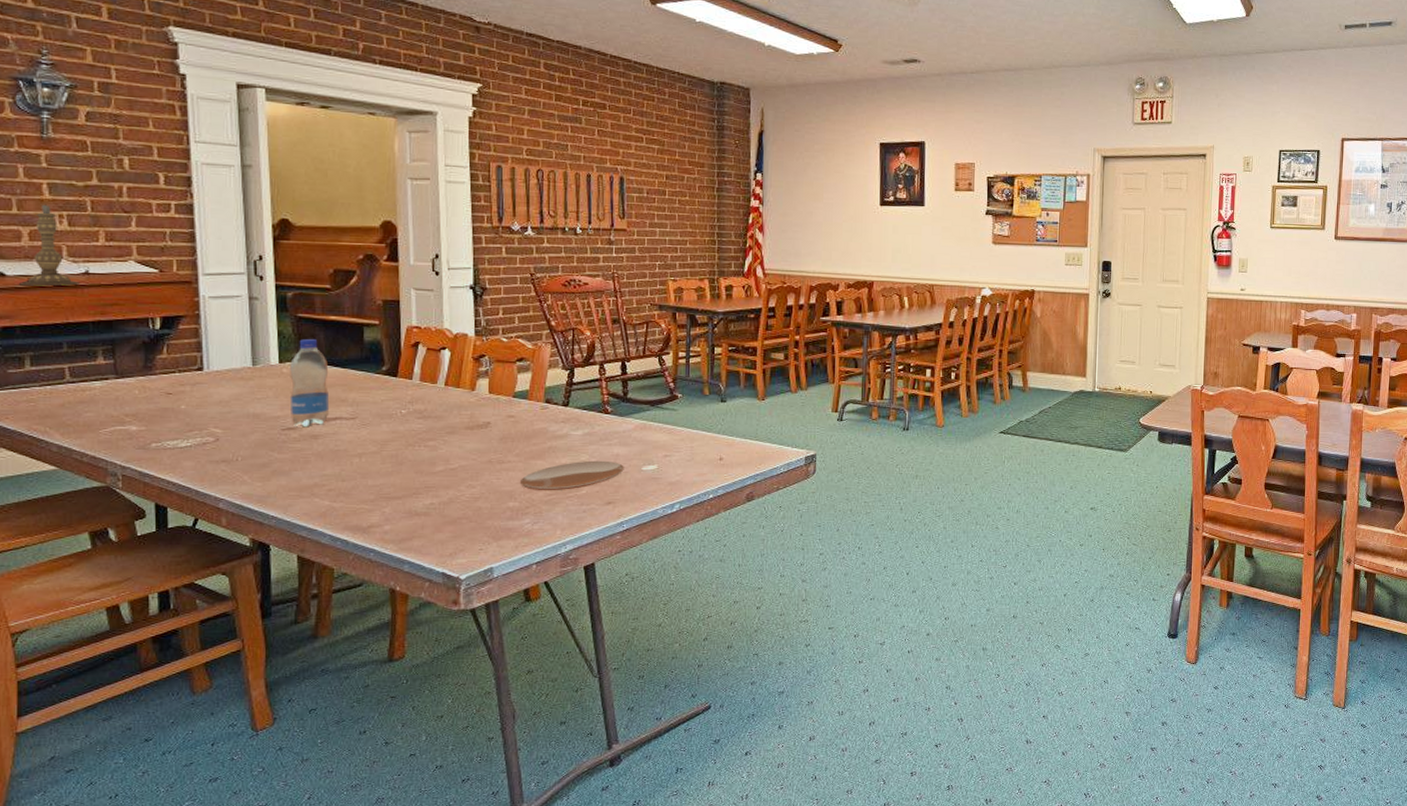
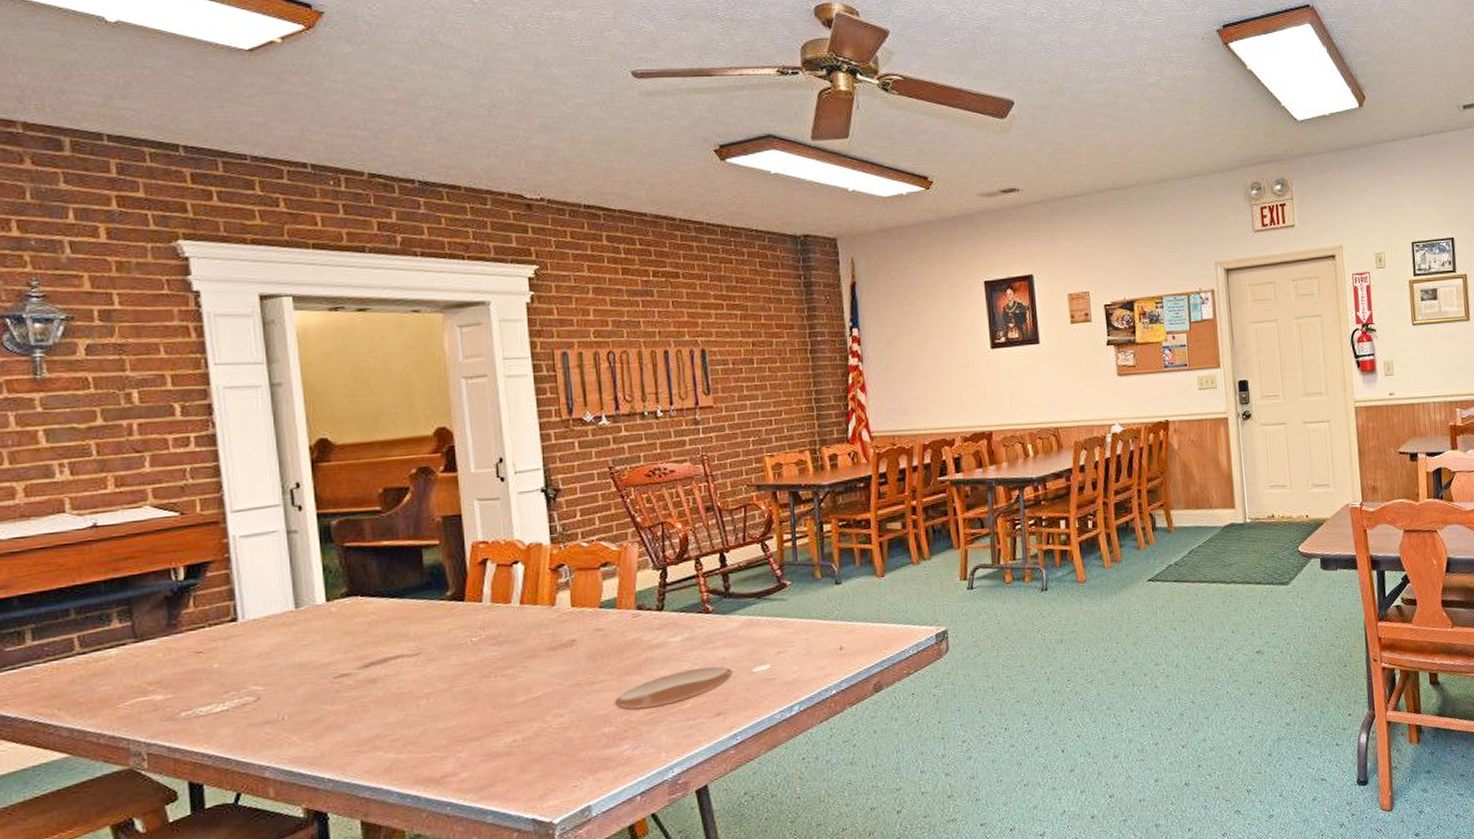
candlestick: present [19,204,80,287] -> none [15,453,87,550]
bottle: present [289,338,330,428] -> none [339,569,389,672]

